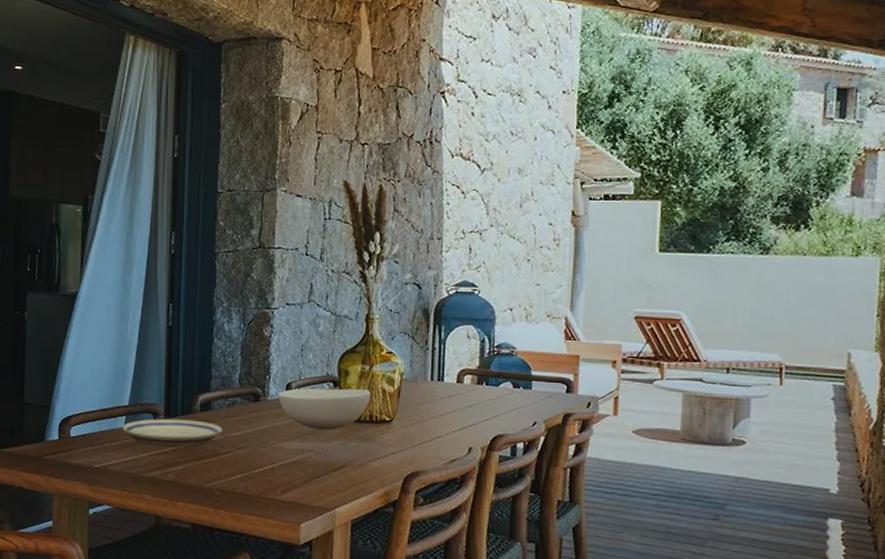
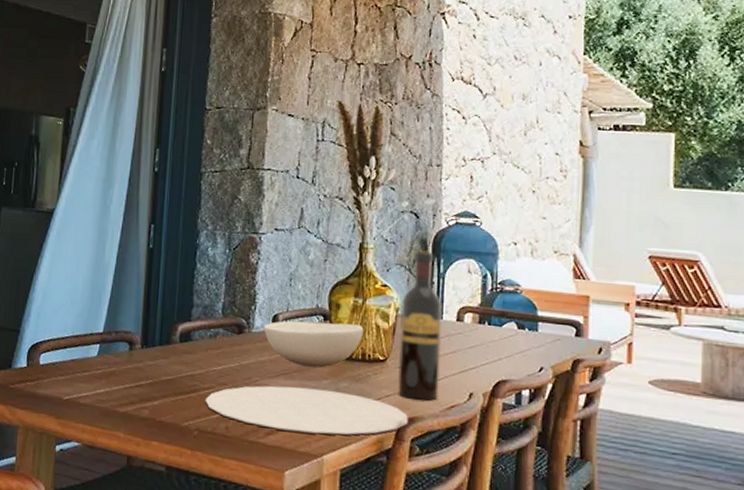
plate: present [122,418,223,446] -> none [95,348,203,379]
placemat: none [225,447,413,490] -> present [205,385,408,436]
wine bottle: none [403,319,443,456] -> present [398,250,442,401]

